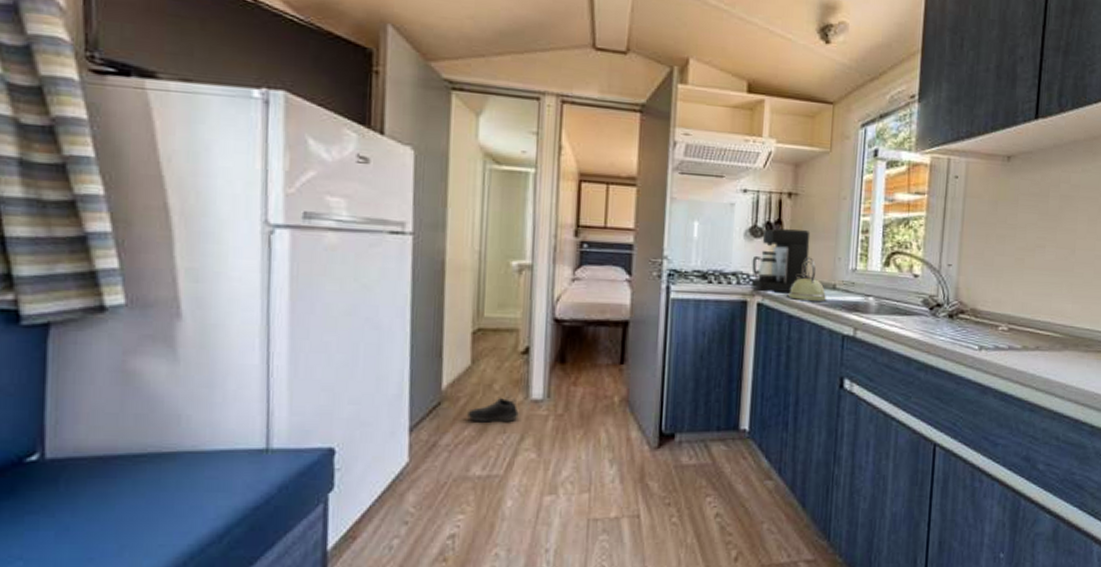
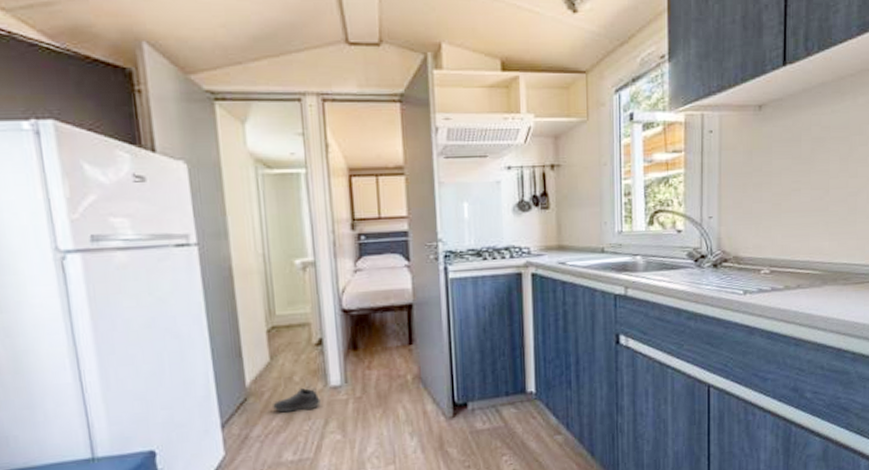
coffee maker: present [750,228,811,292] -> none [522,199,577,263]
kettle: present [788,257,826,302] -> none [560,224,596,267]

